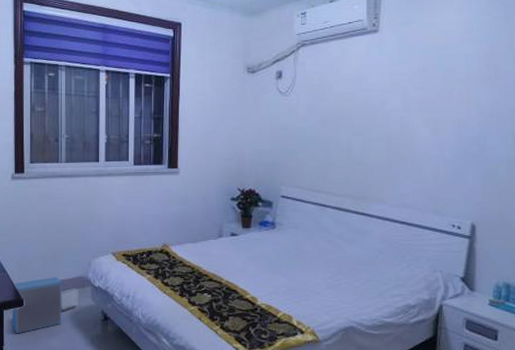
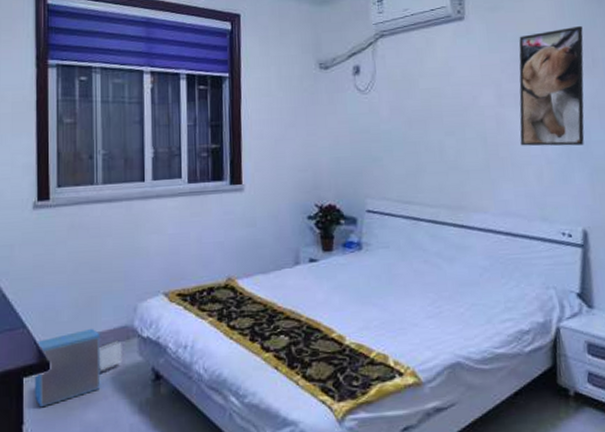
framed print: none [421,40,488,149] -> present [519,25,585,146]

